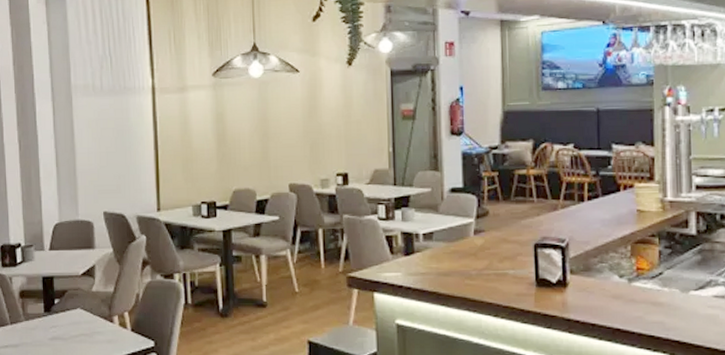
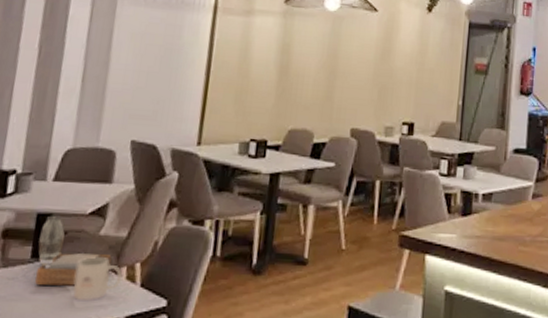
vase: none [47,278,67,320] -> present [38,215,65,268]
napkin holder: none [51,307,106,334] -> present [35,253,113,286]
mug: none [79,309,116,344] -> present [73,257,122,301]

